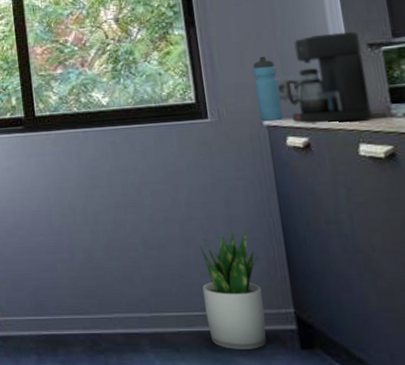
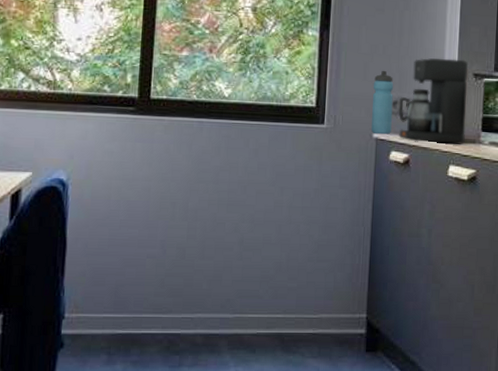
planter: present [200,229,267,350] -> none [287,236,345,352]

